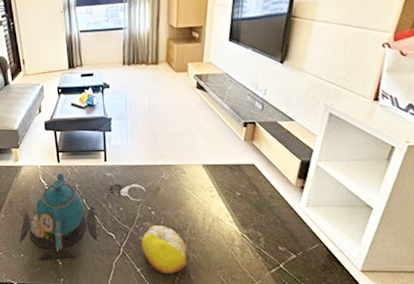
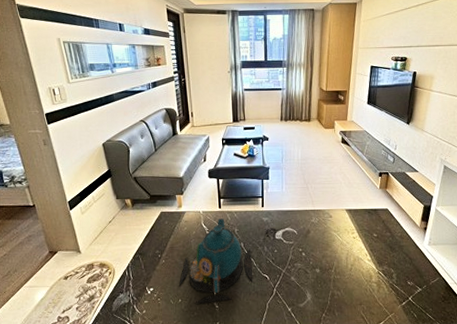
fruit: present [141,224,187,275] -> none [292,265,333,313]

